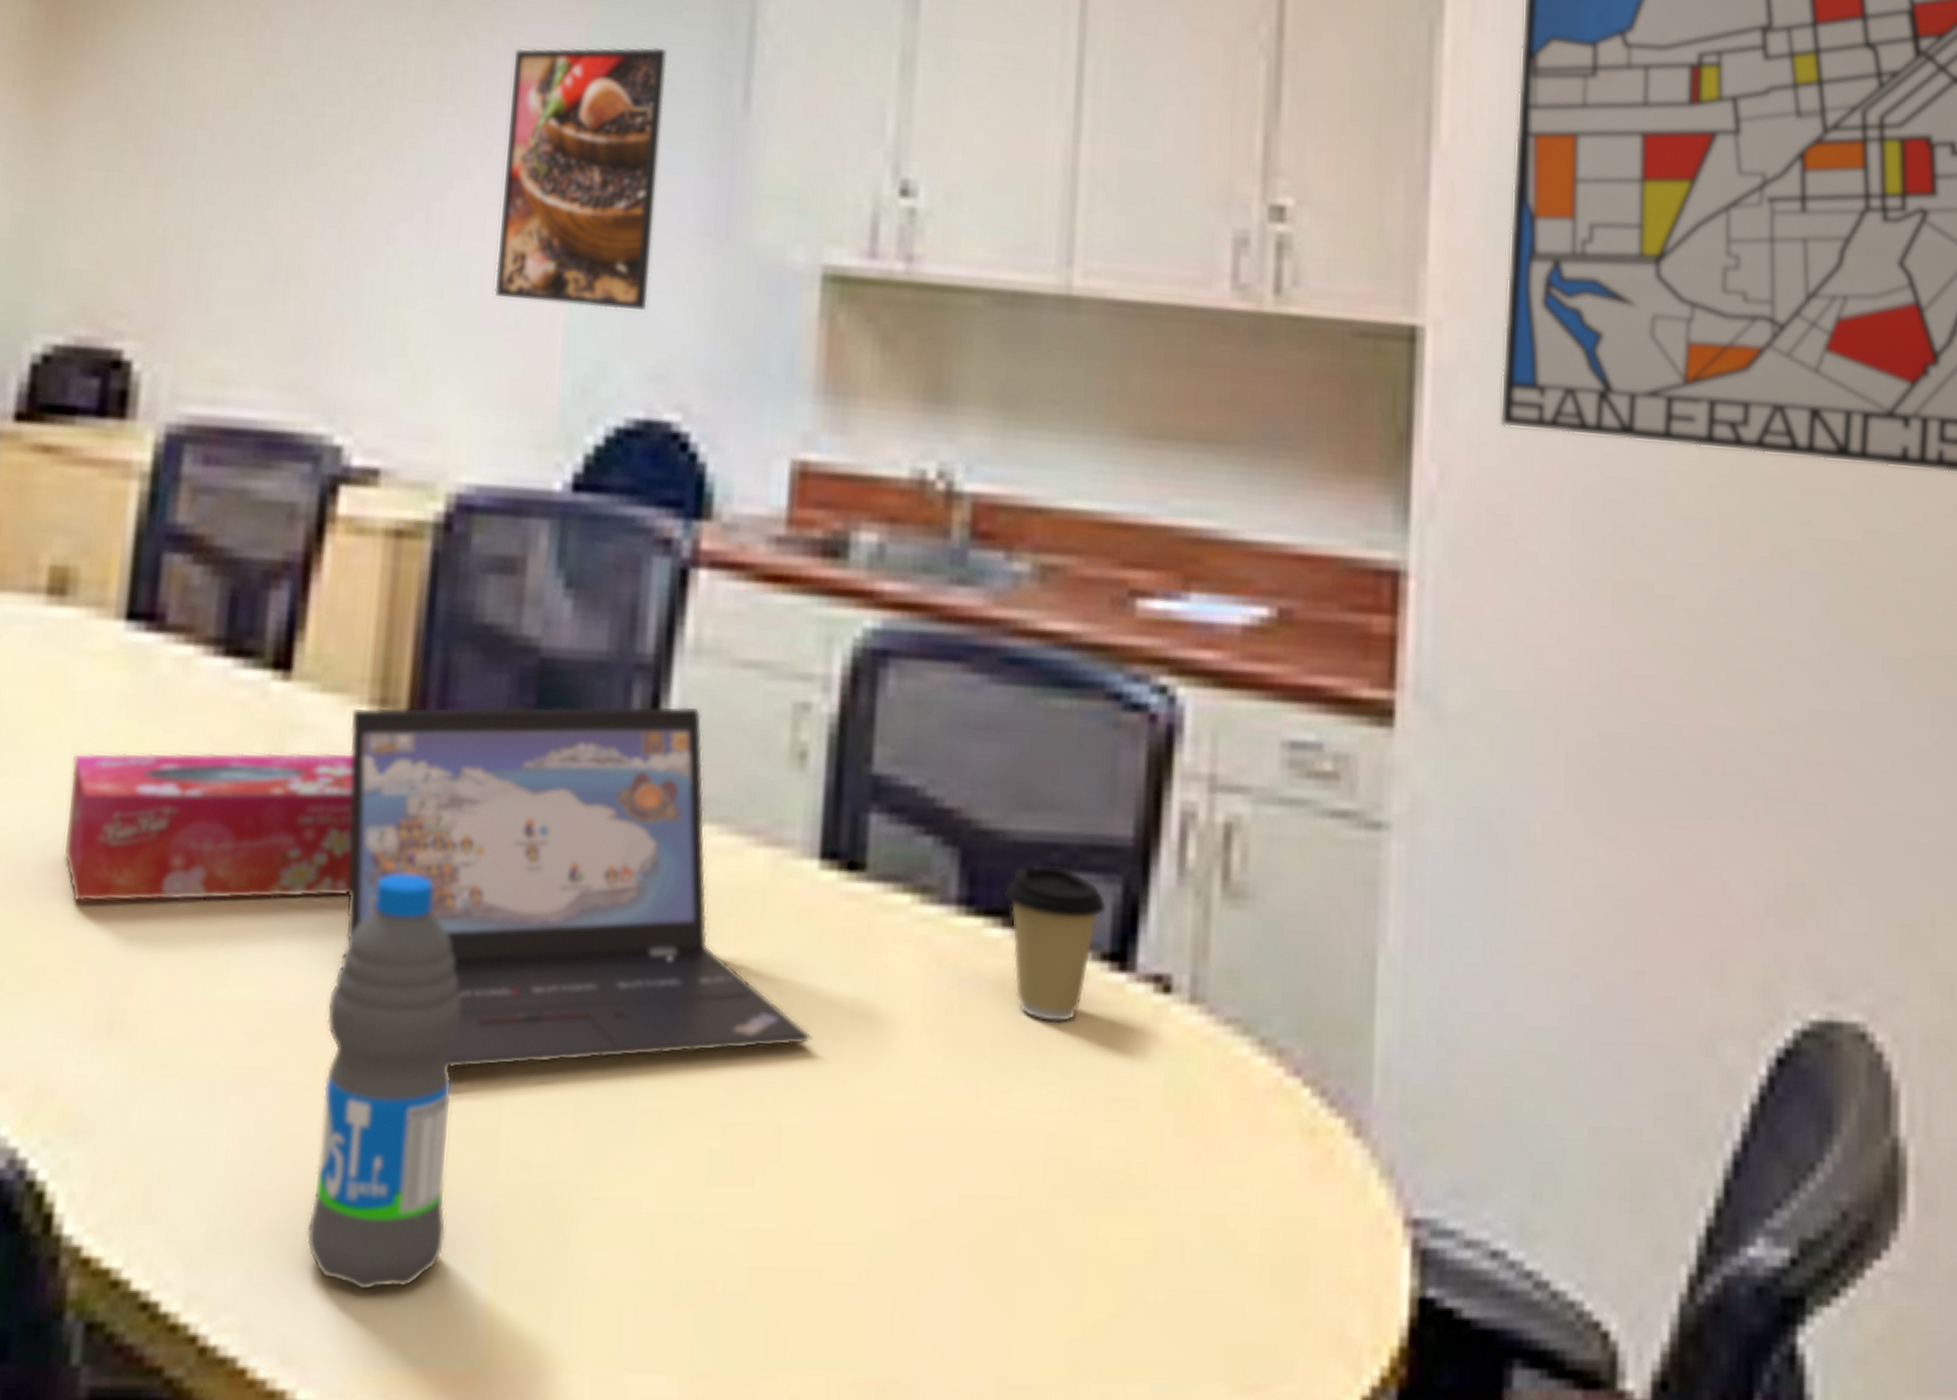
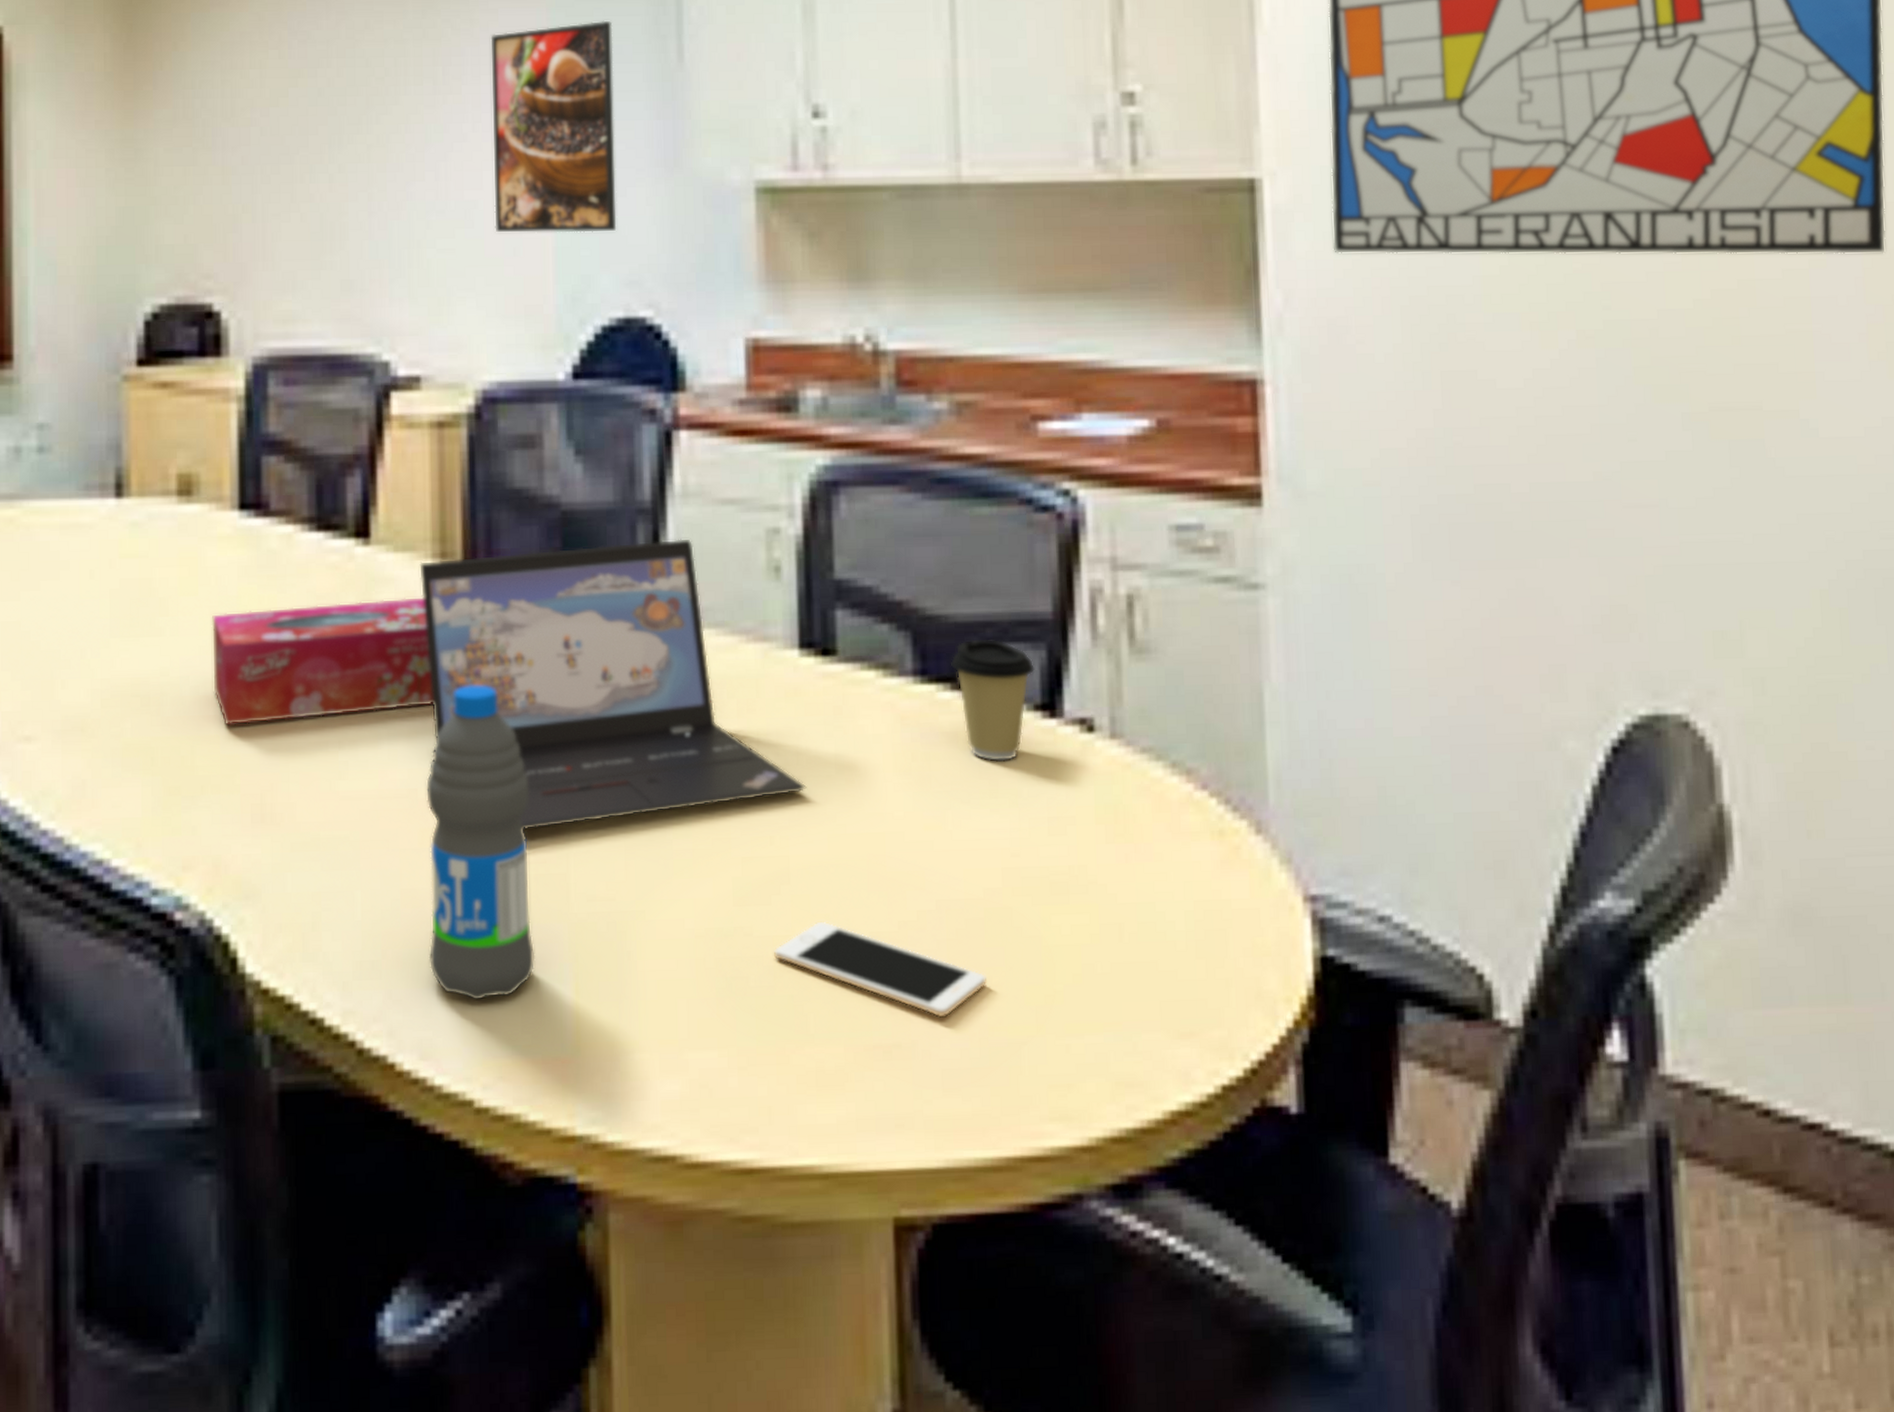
cell phone: none [749,1213,1014,1348] -> present [773,921,988,1018]

